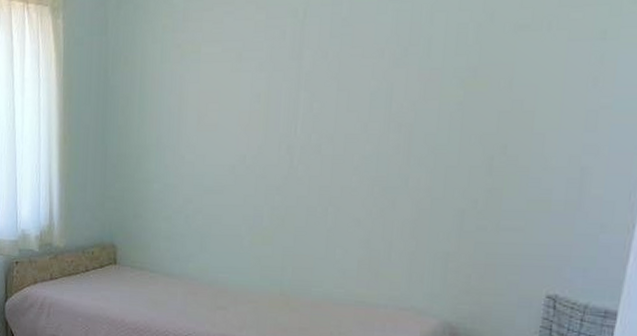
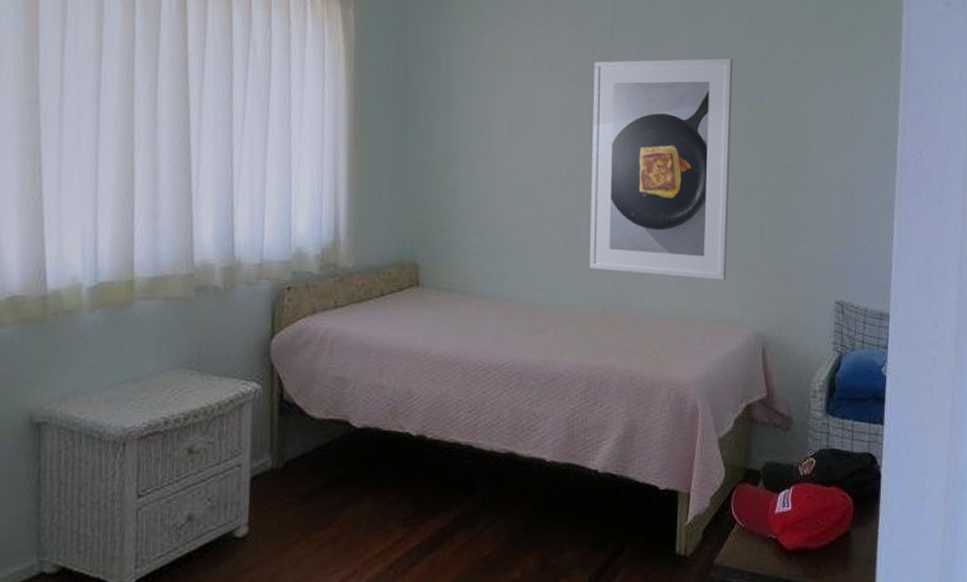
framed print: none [269,29,443,269] -> present [589,58,733,281]

